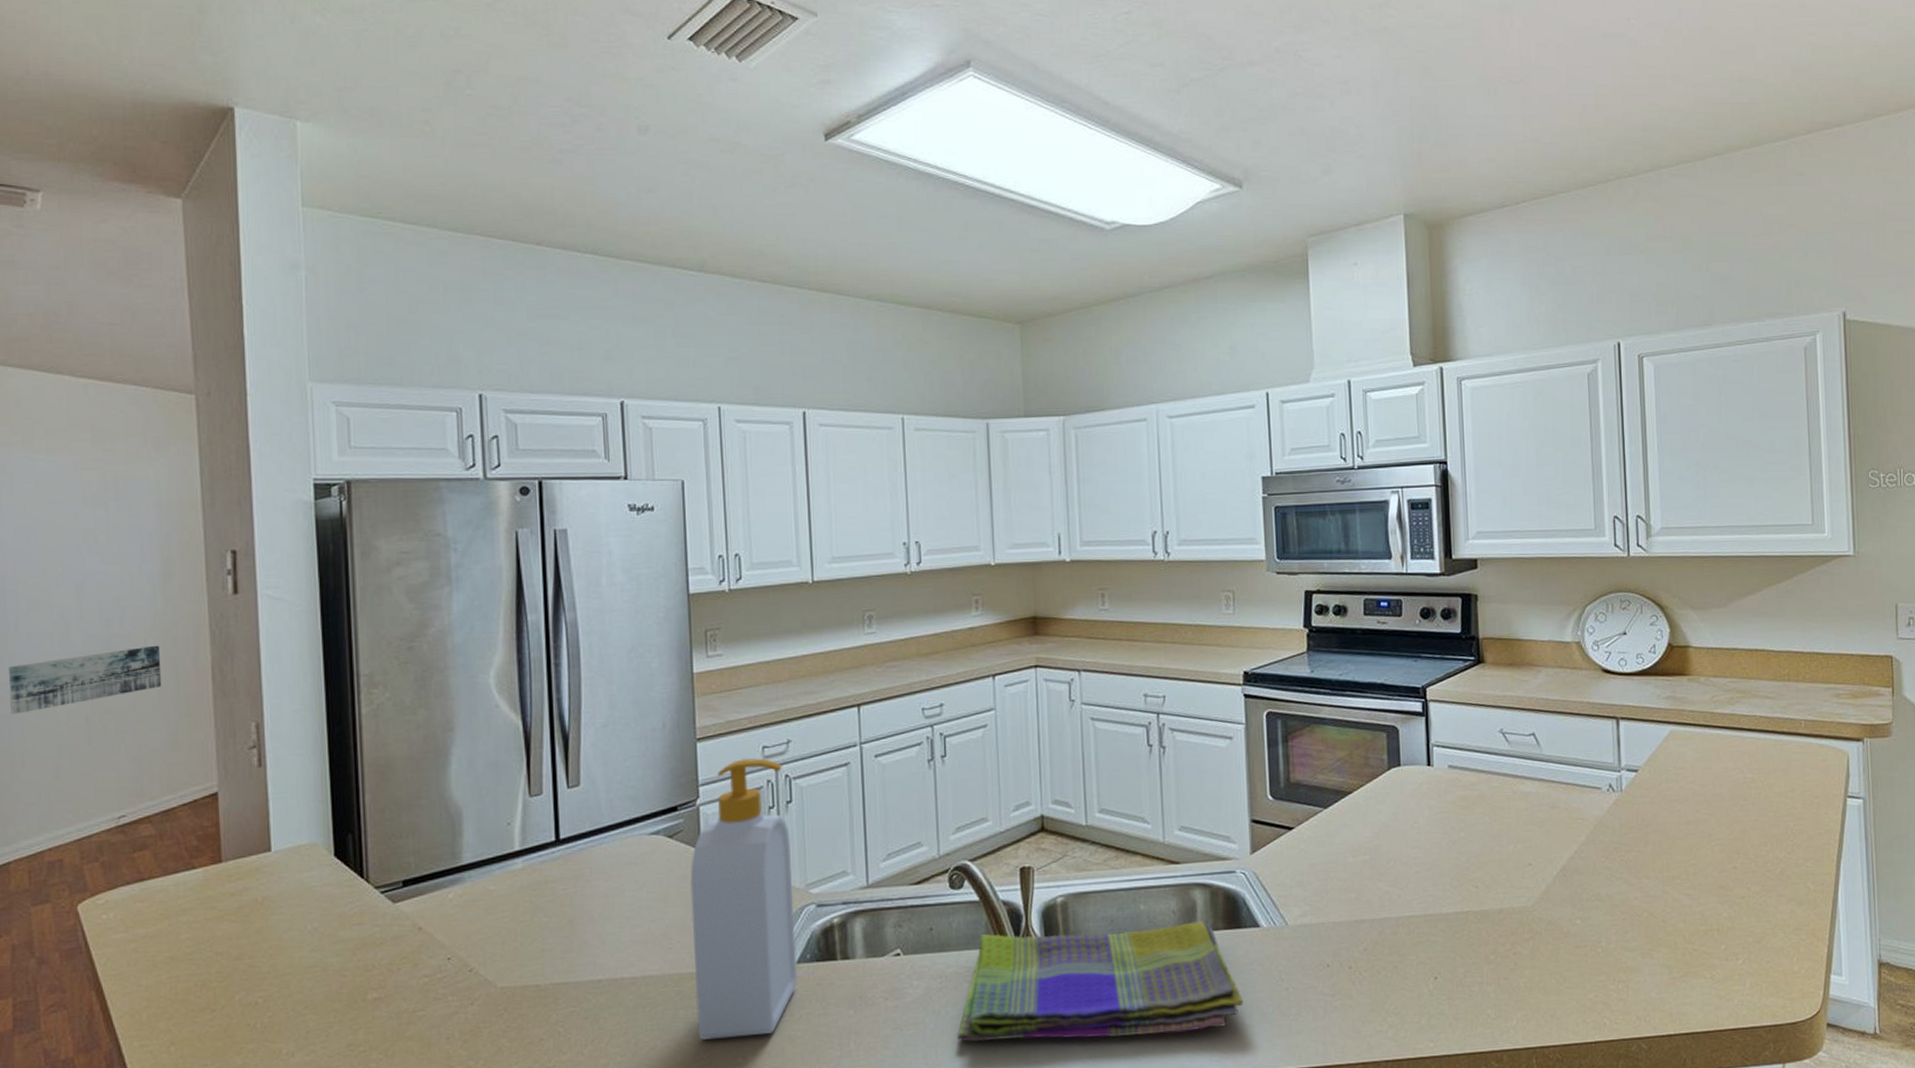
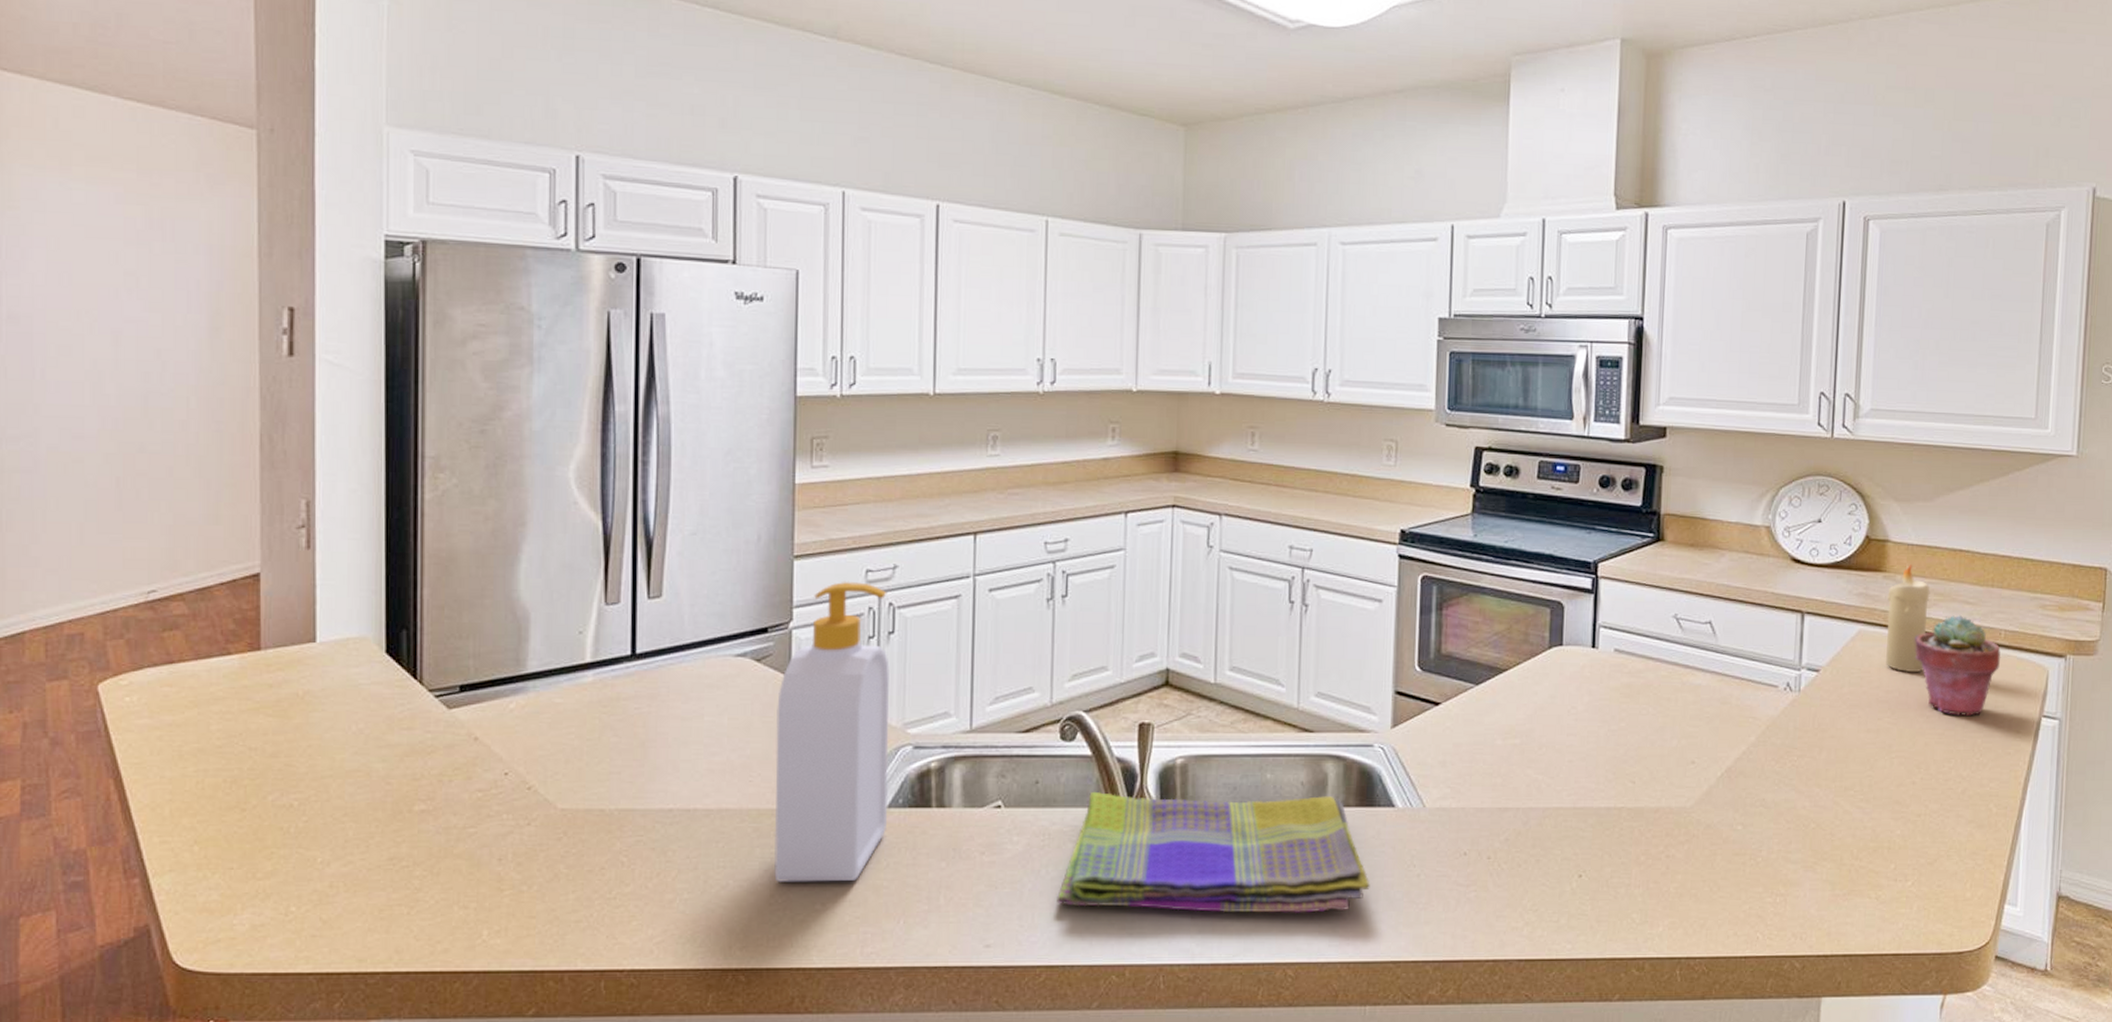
wall art: present [9,645,162,714] -> none [33,405,204,470]
candle: none [1693,666,1733,766] -> present [1886,563,1931,672]
potted succulent: none [1722,709,1804,802] -> present [1914,614,2001,716]

